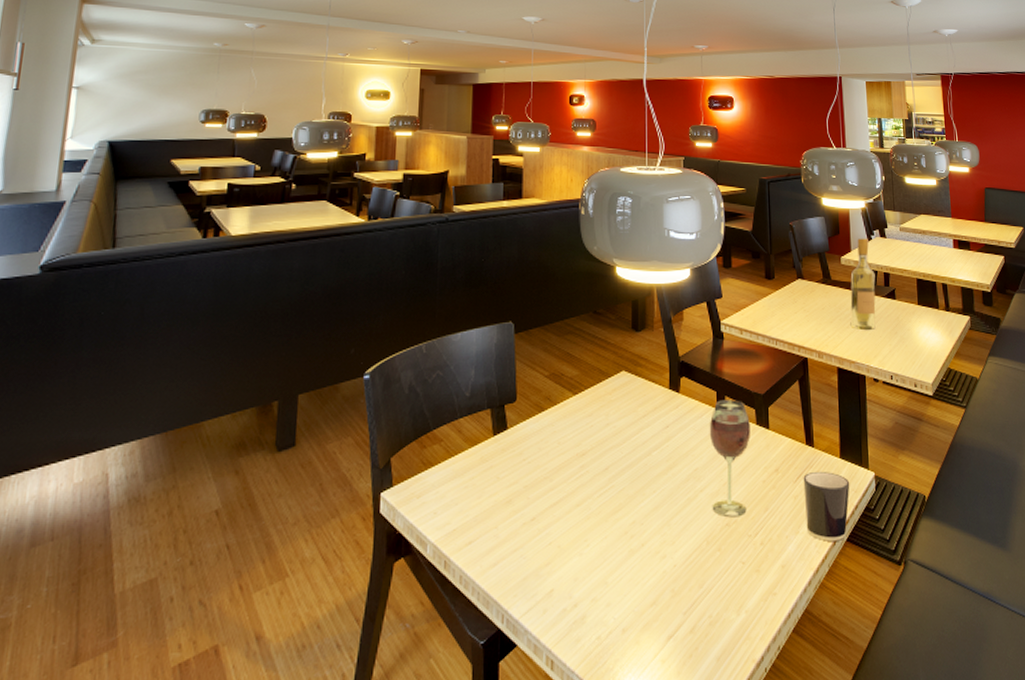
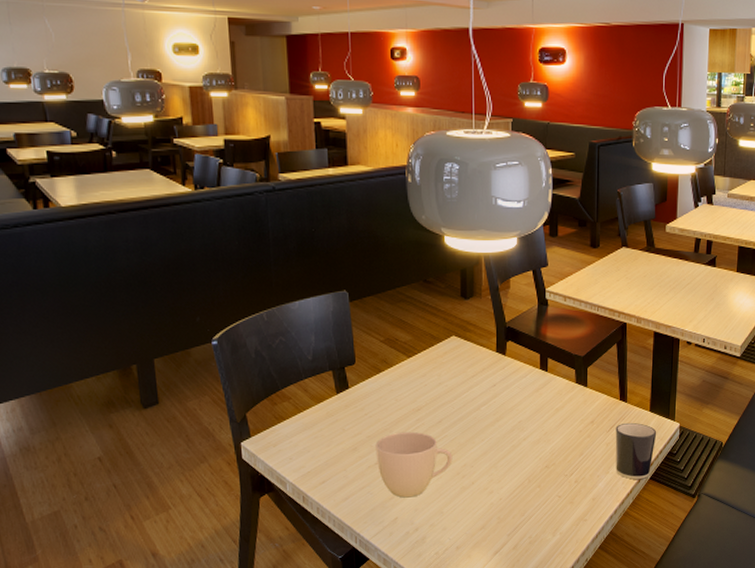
cup: none [532,480,620,564] -> present [375,431,453,498]
wineglass: present [709,400,750,518] -> none [532,361,570,461]
bottle: present [850,238,876,330] -> none [669,205,698,296]

